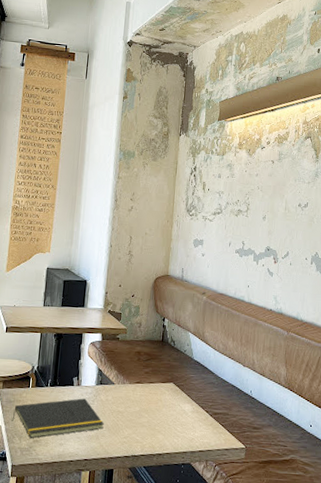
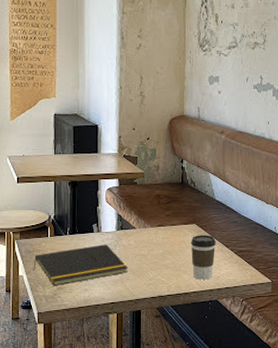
coffee cup: none [167,394,193,441] -> present [190,235,217,279]

